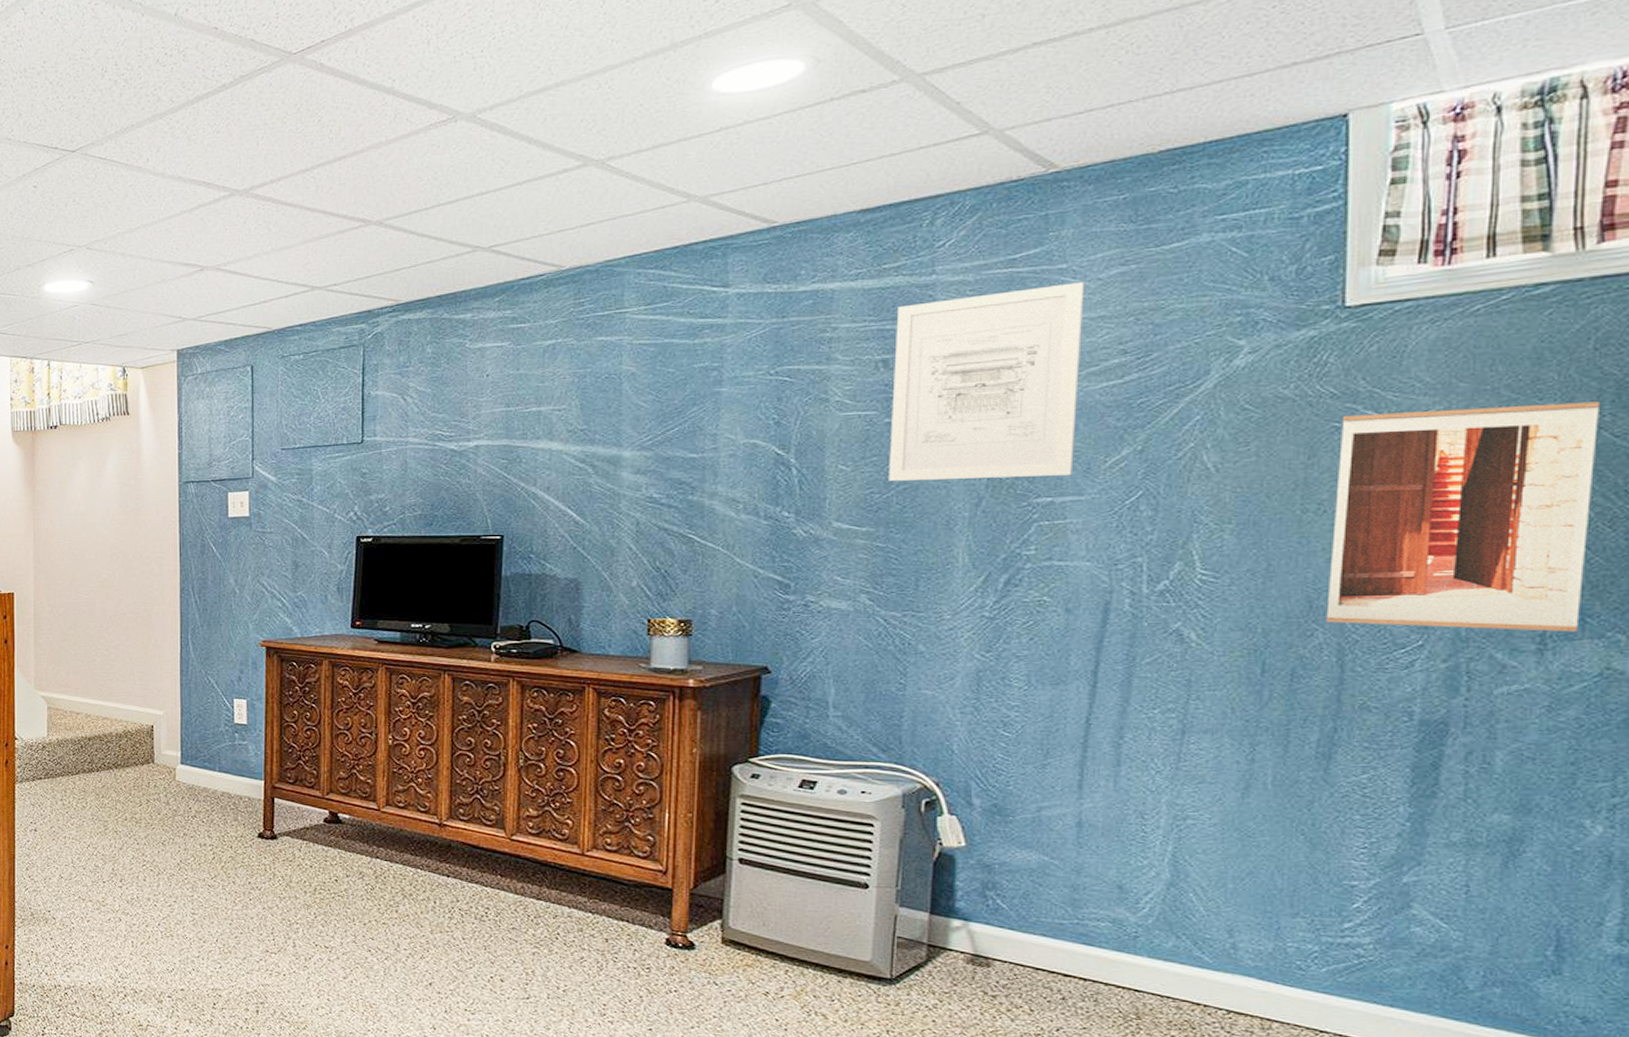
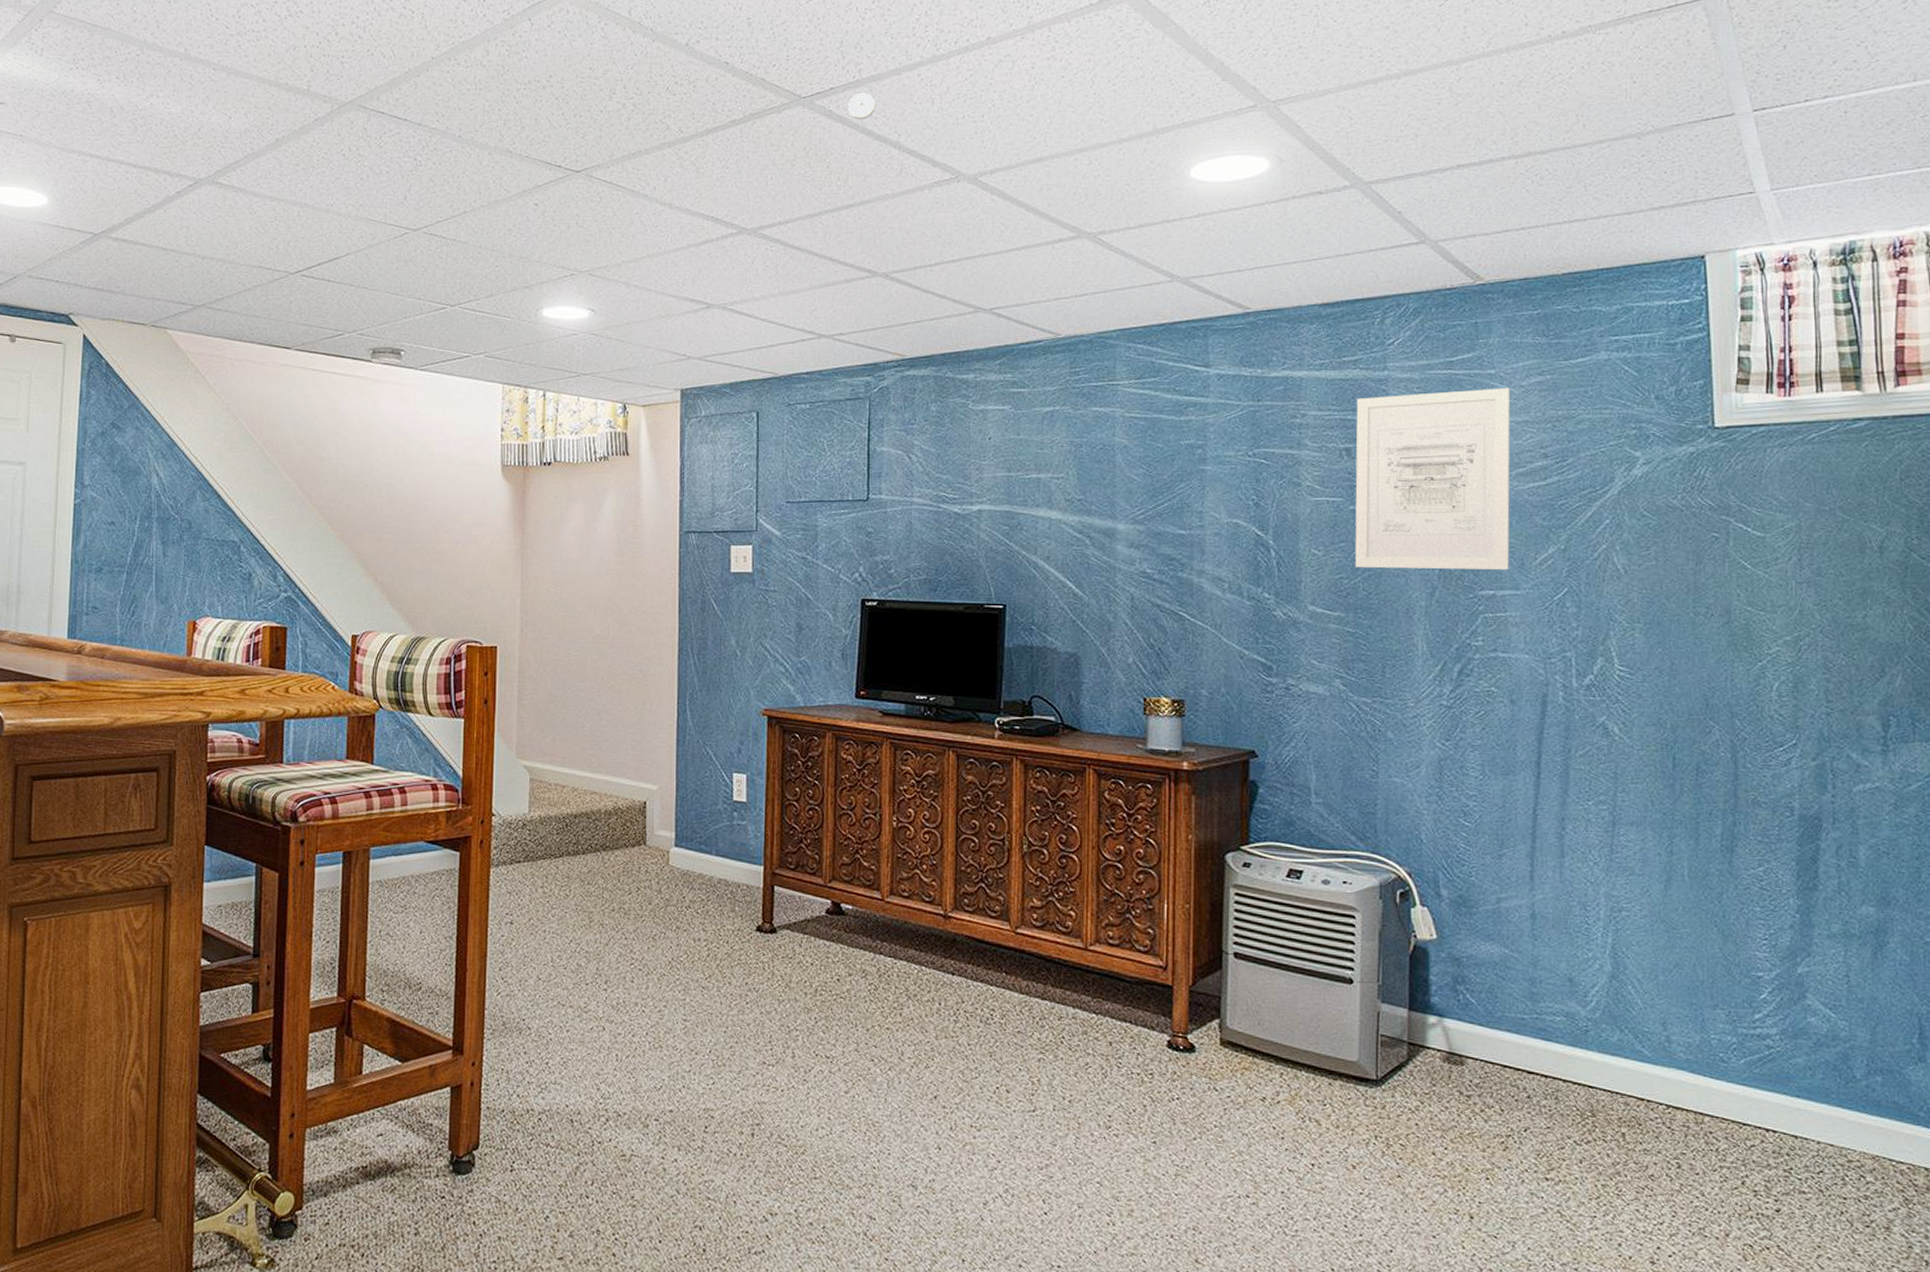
smoke detector: none [340,41,368,70] -> present [848,92,875,120]
wall art: present [1326,401,1599,632] -> none [1719,526,1911,735]

